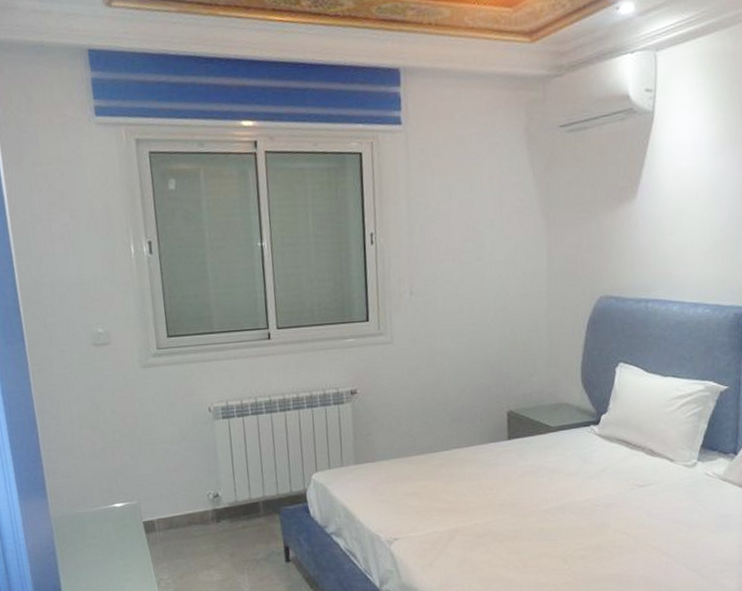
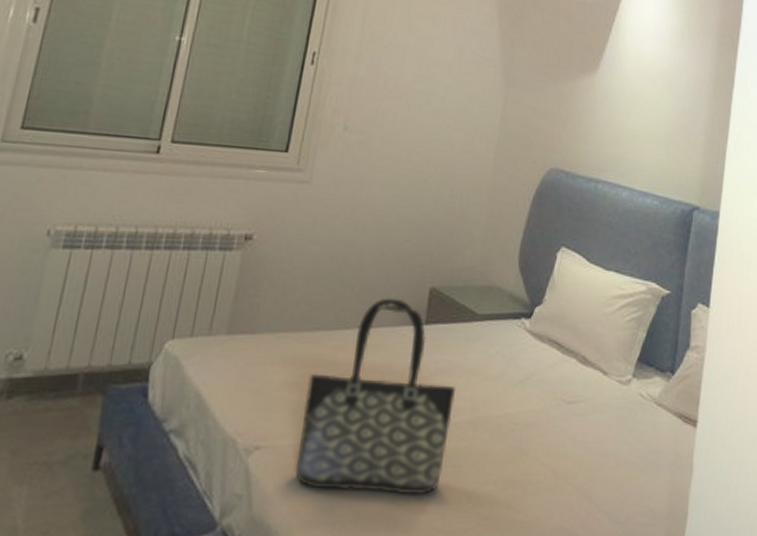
tote bag: none [423,423,542,563] -> present [294,298,455,495]

